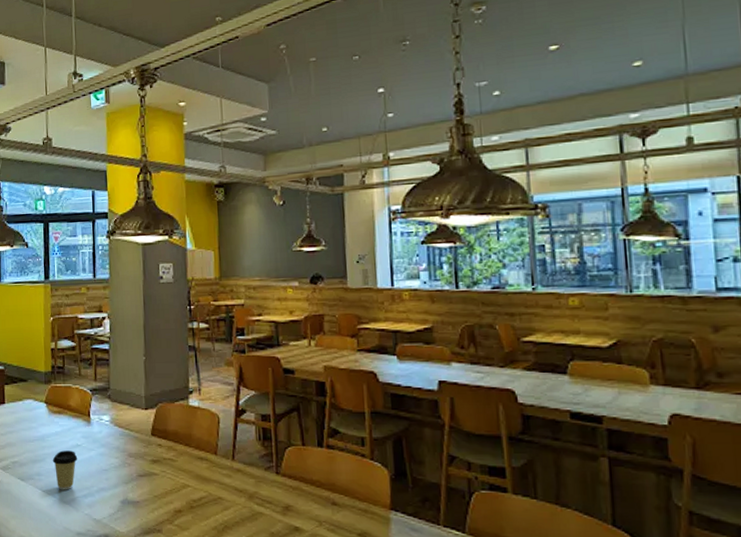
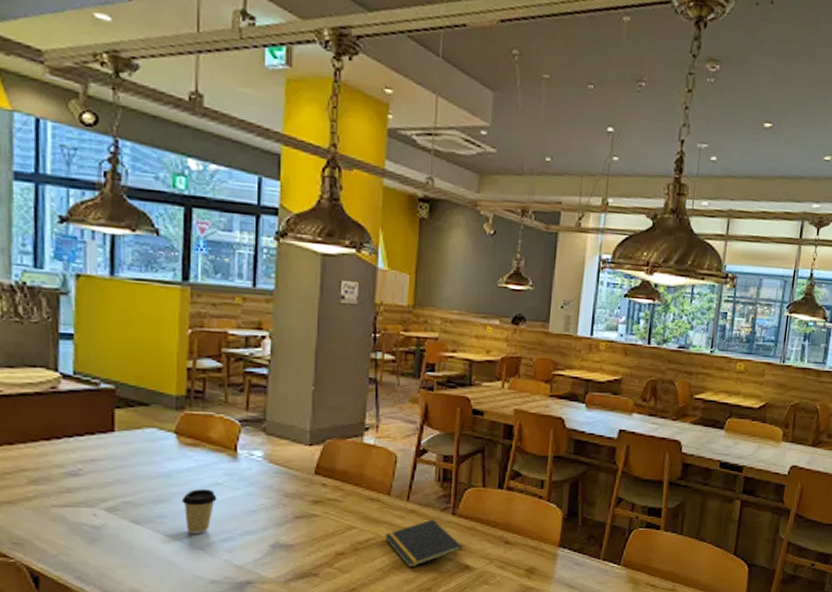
notepad: none [216,478,290,527] -> present [385,519,462,567]

